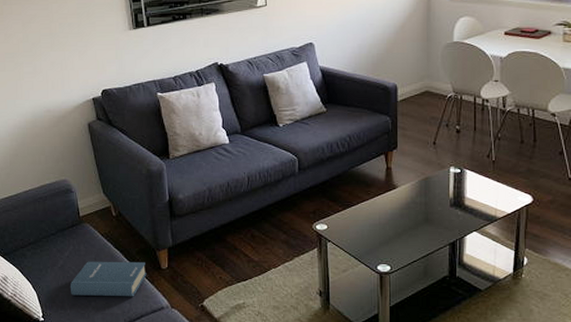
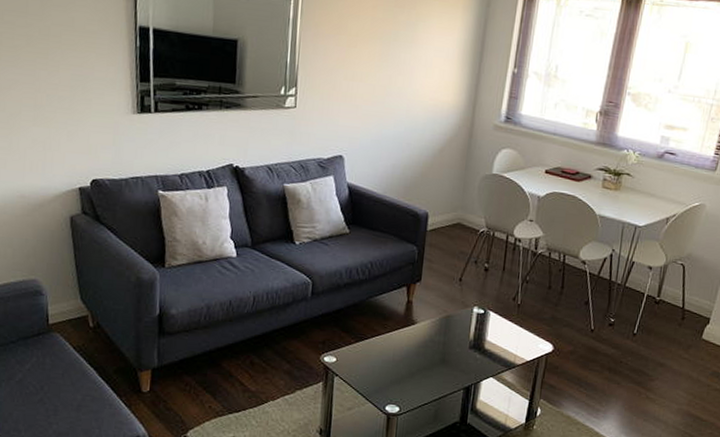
hardback book: present [69,261,147,297] -> none [27,377,124,422]

